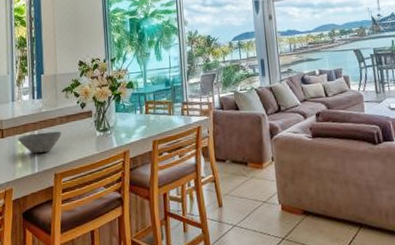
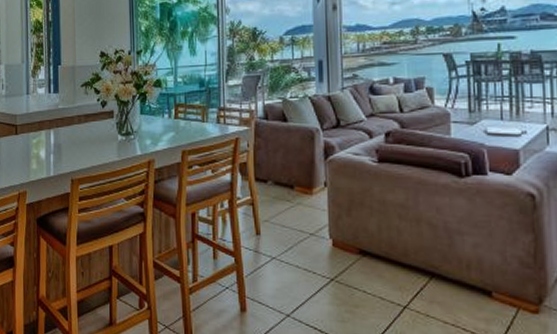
bowl: present [17,131,62,153] -> none [32,131,80,154]

